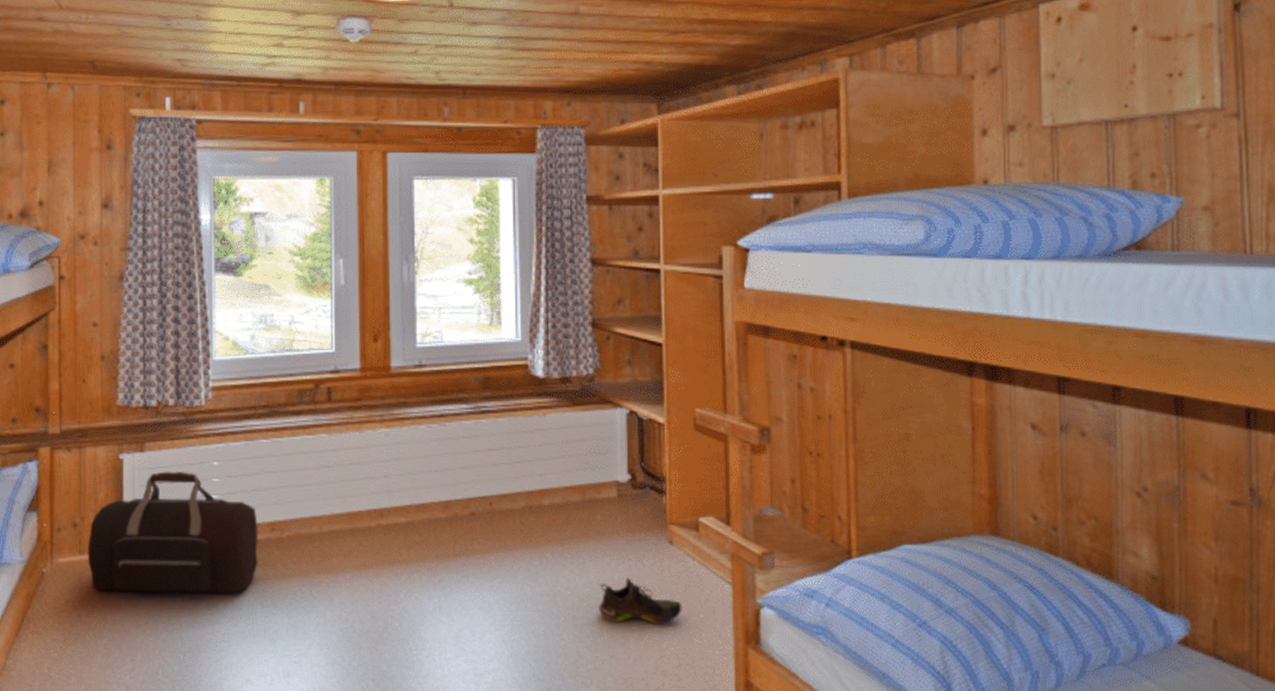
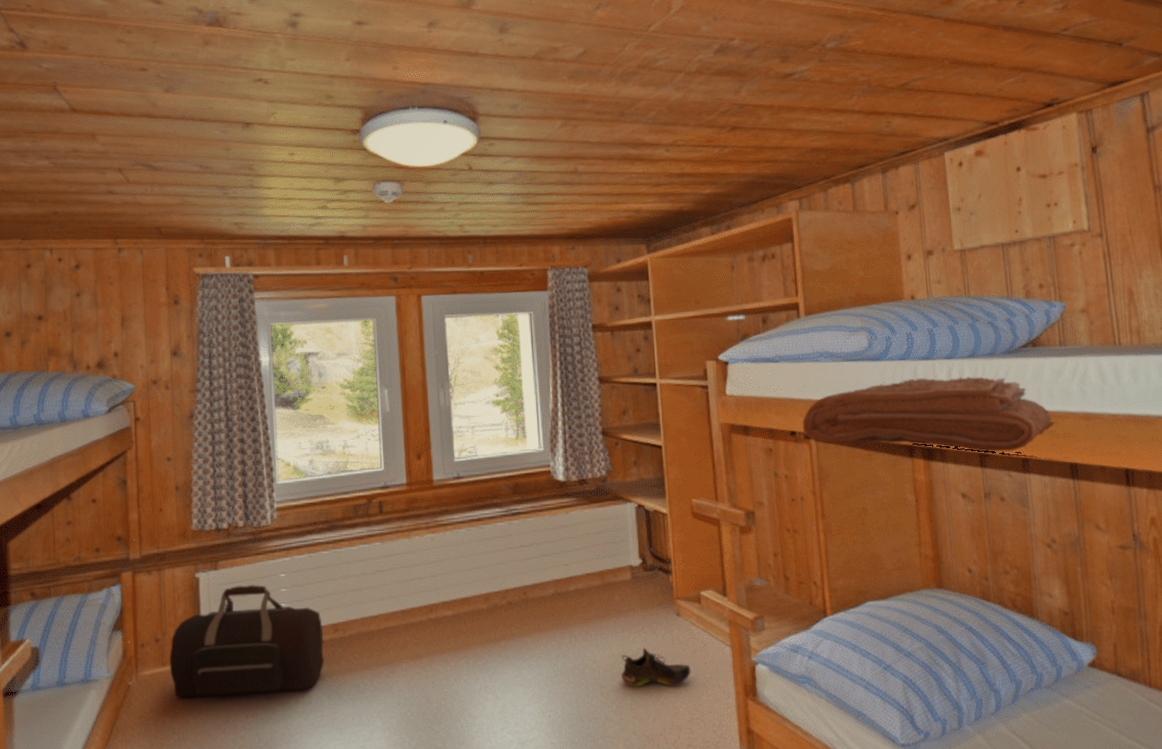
towel: none [836,281,1161,377] -> present [802,376,1057,452]

